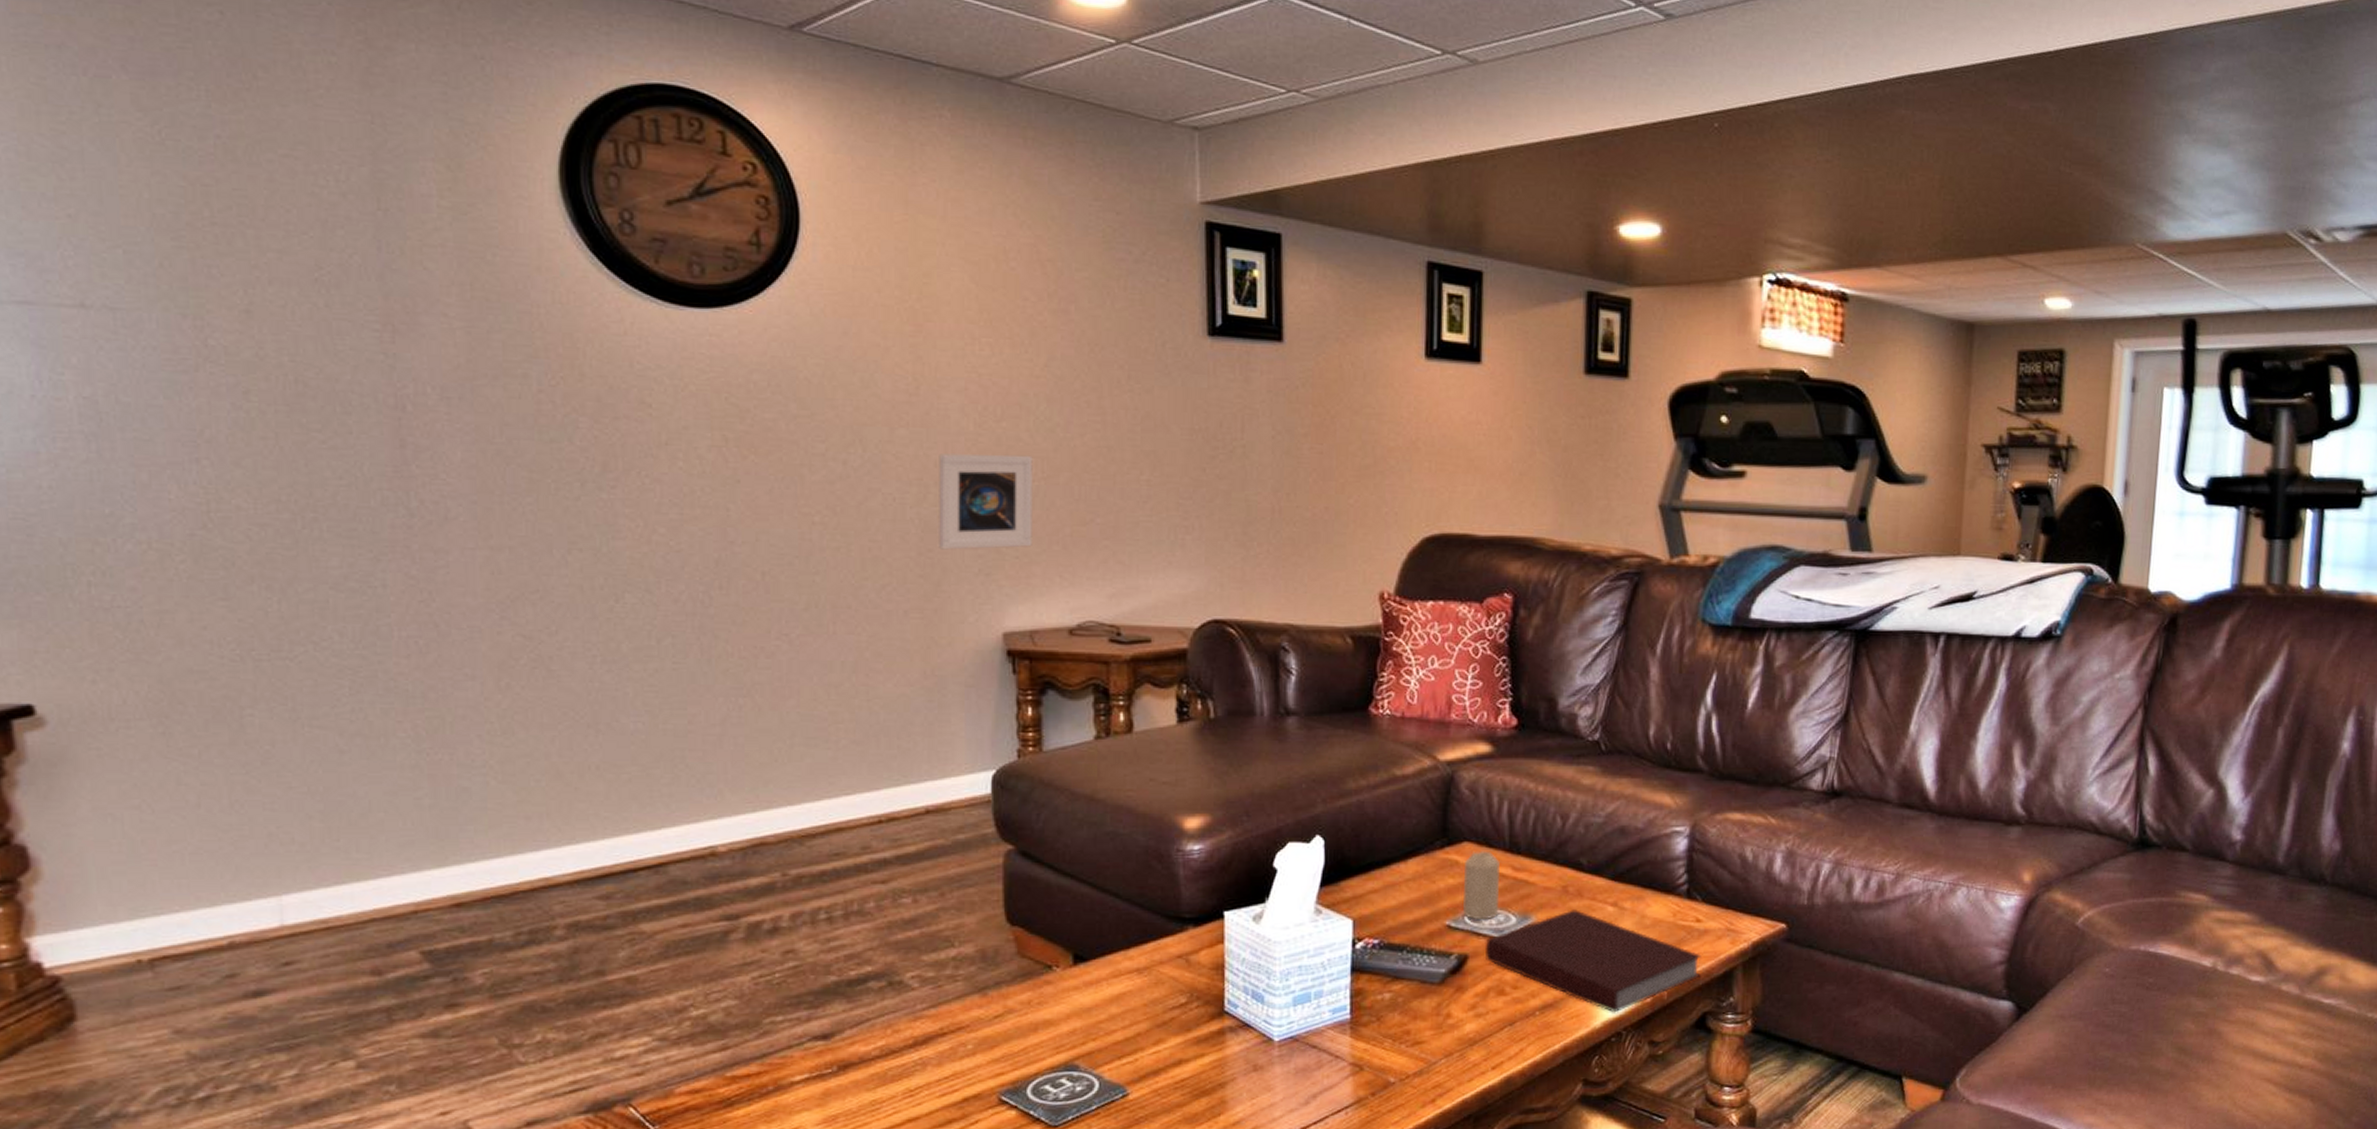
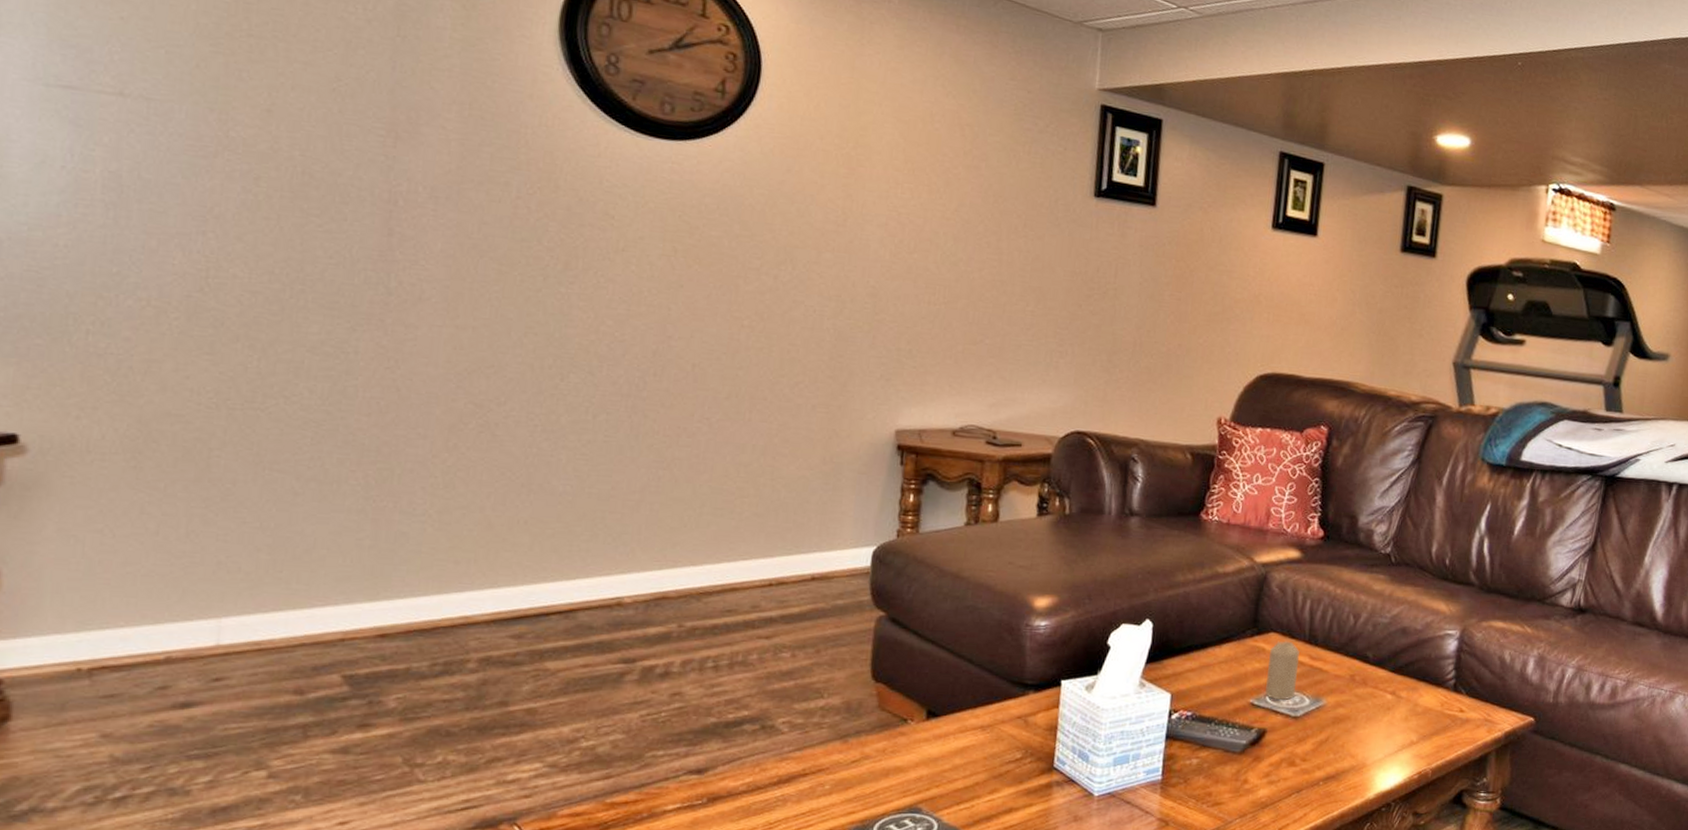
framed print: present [939,454,1033,550] -> none [848,276,937,360]
notebook: present [1485,910,1702,1013] -> none [1281,696,1463,787]

